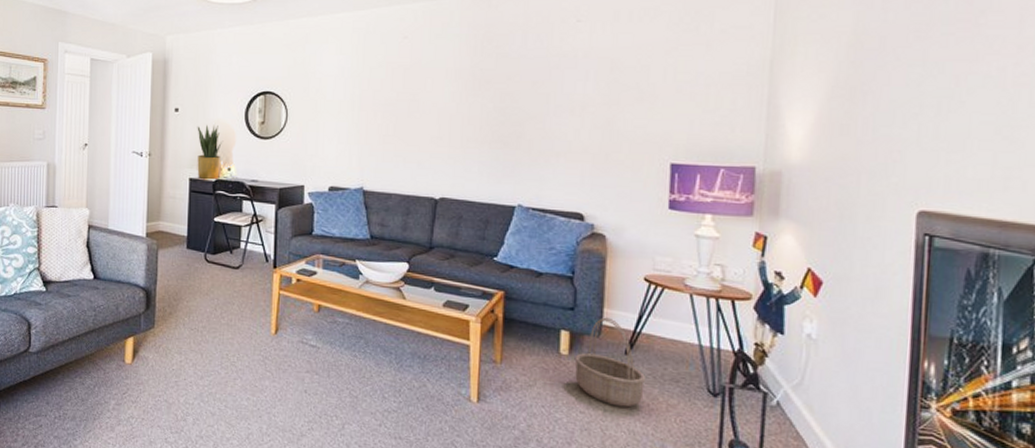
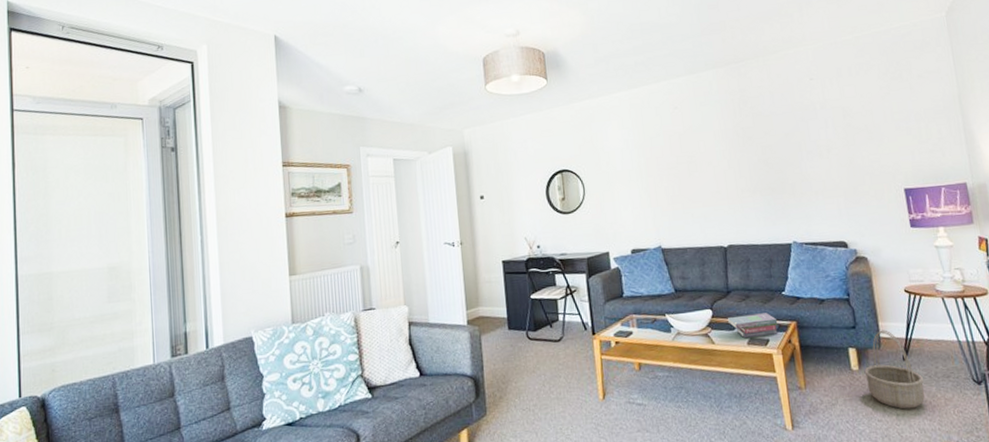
planter: present [197,125,223,180] -> none [503,207,531,260]
books: none [424,274,483,301] -> present [727,313,778,339]

